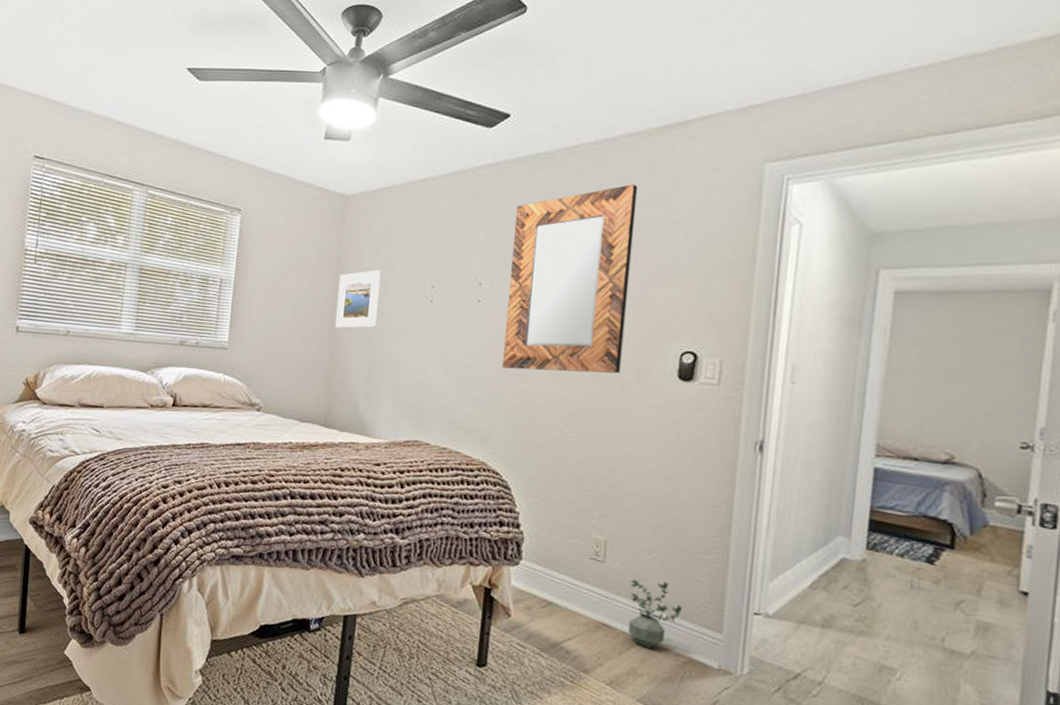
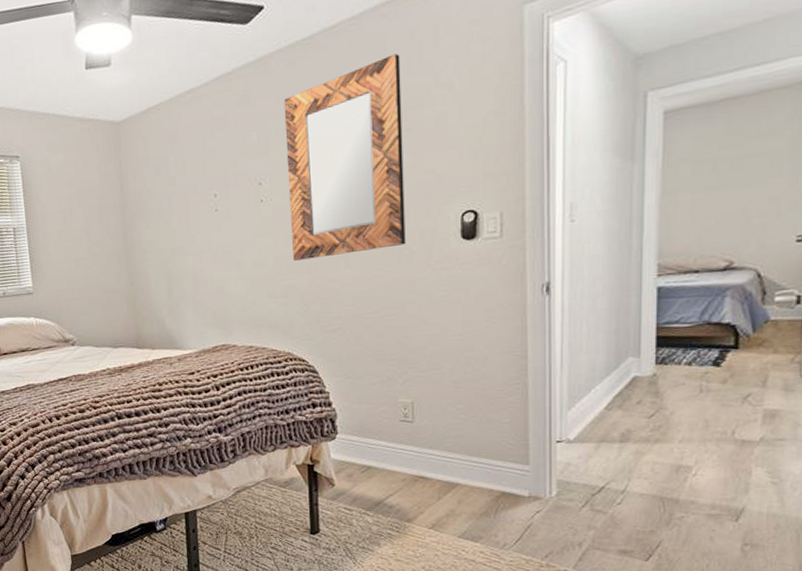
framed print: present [335,270,382,328] -> none [125,189,168,253]
potted plant: present [627,578,682,648] -> none [440,428,490,490]

